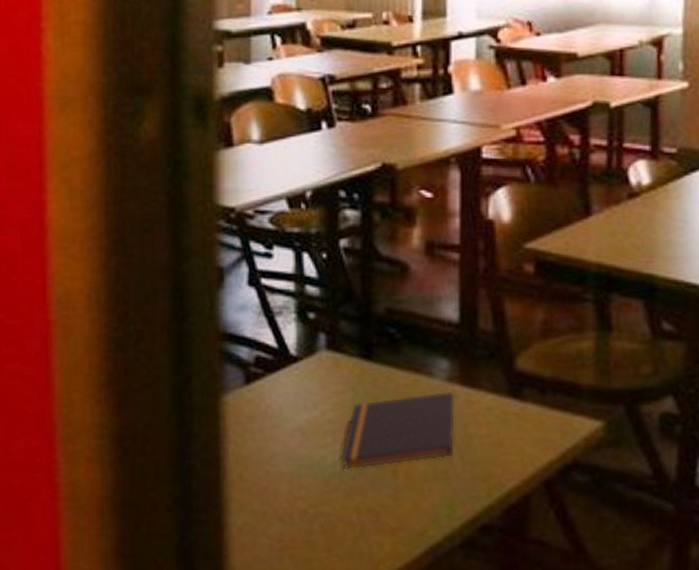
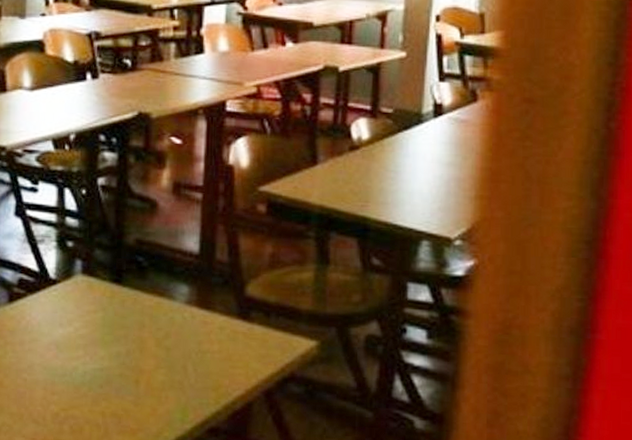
notepad: present [341,391,456,470] -> none [90,312,193,379]

